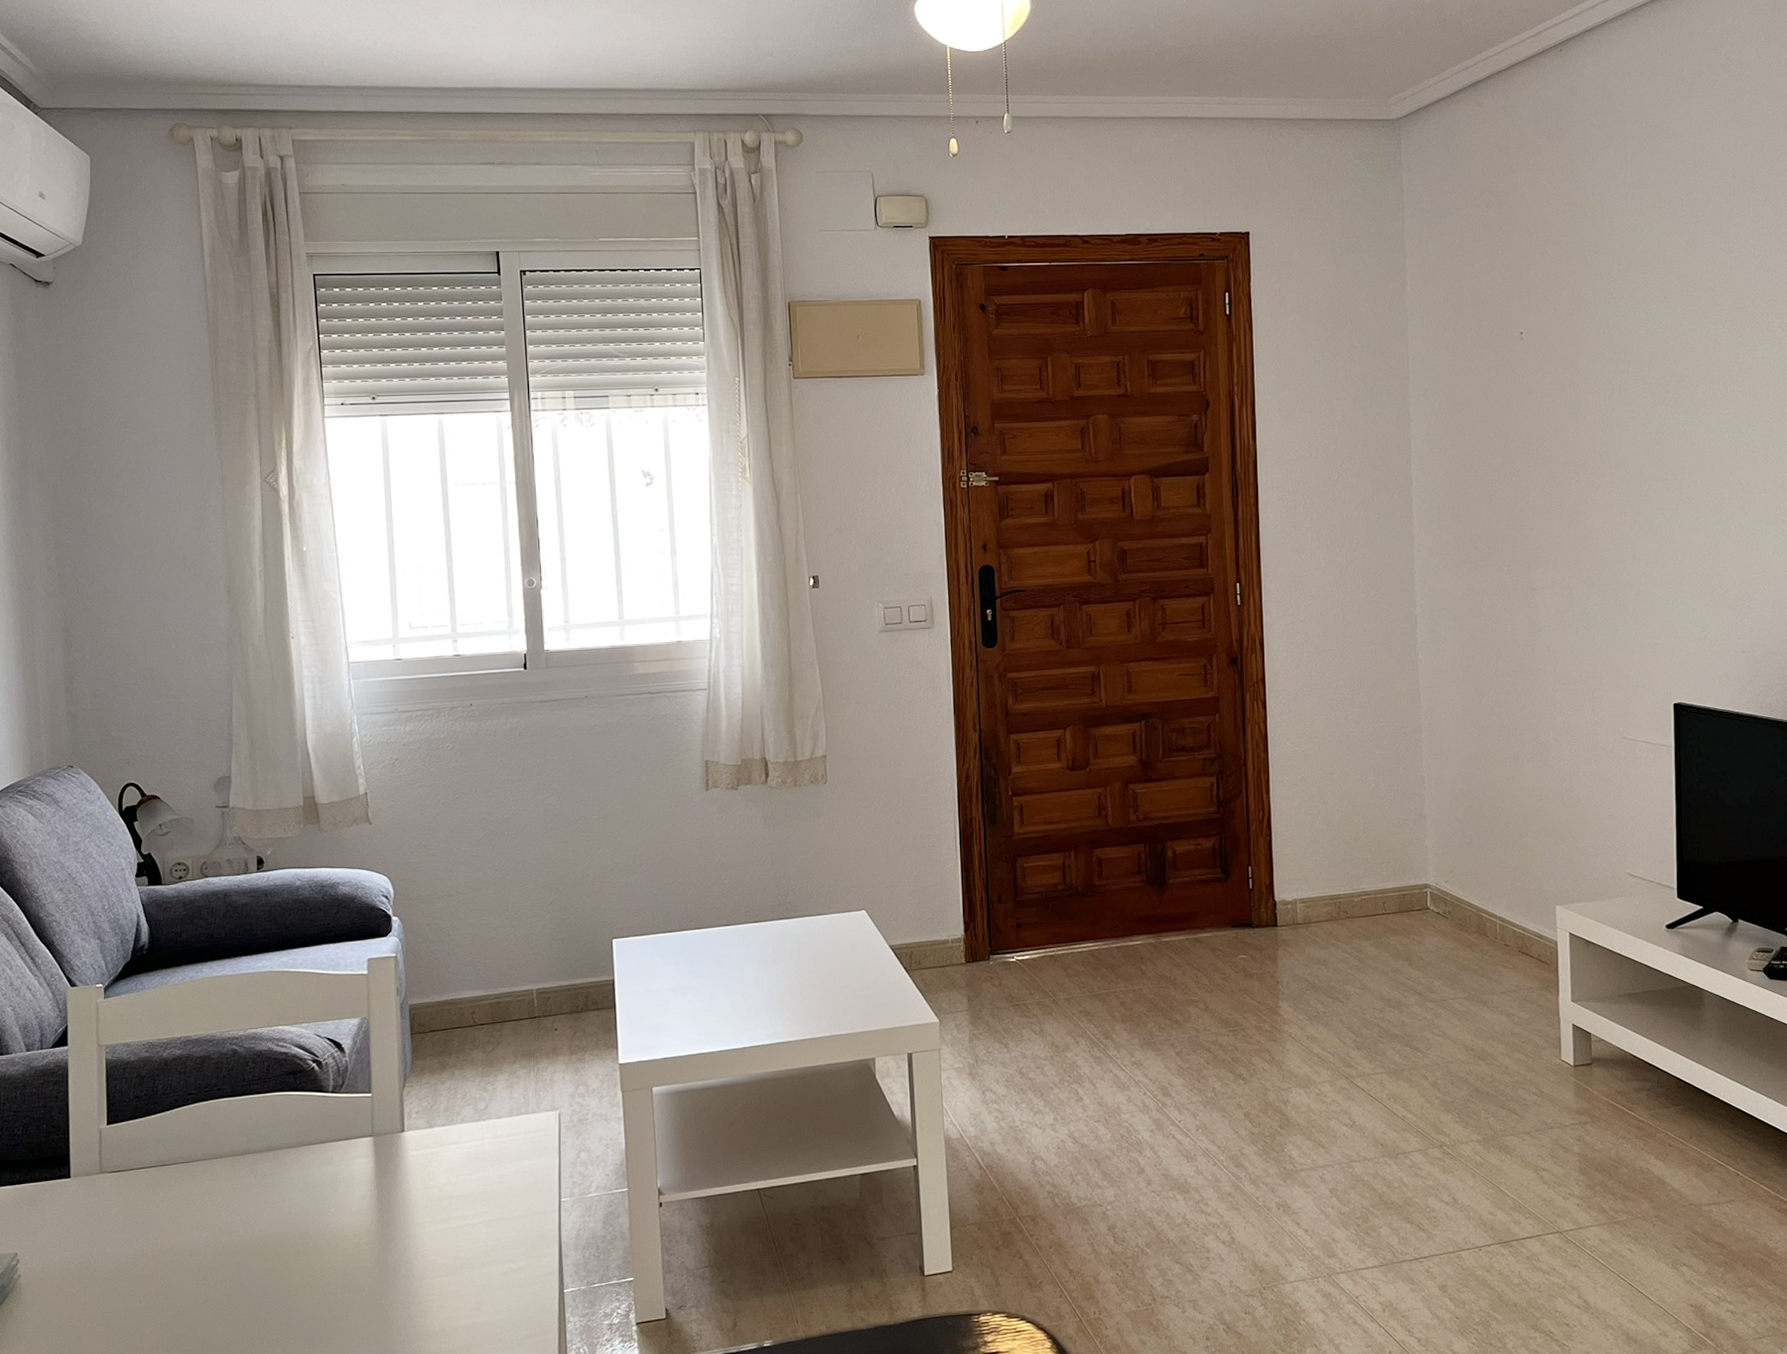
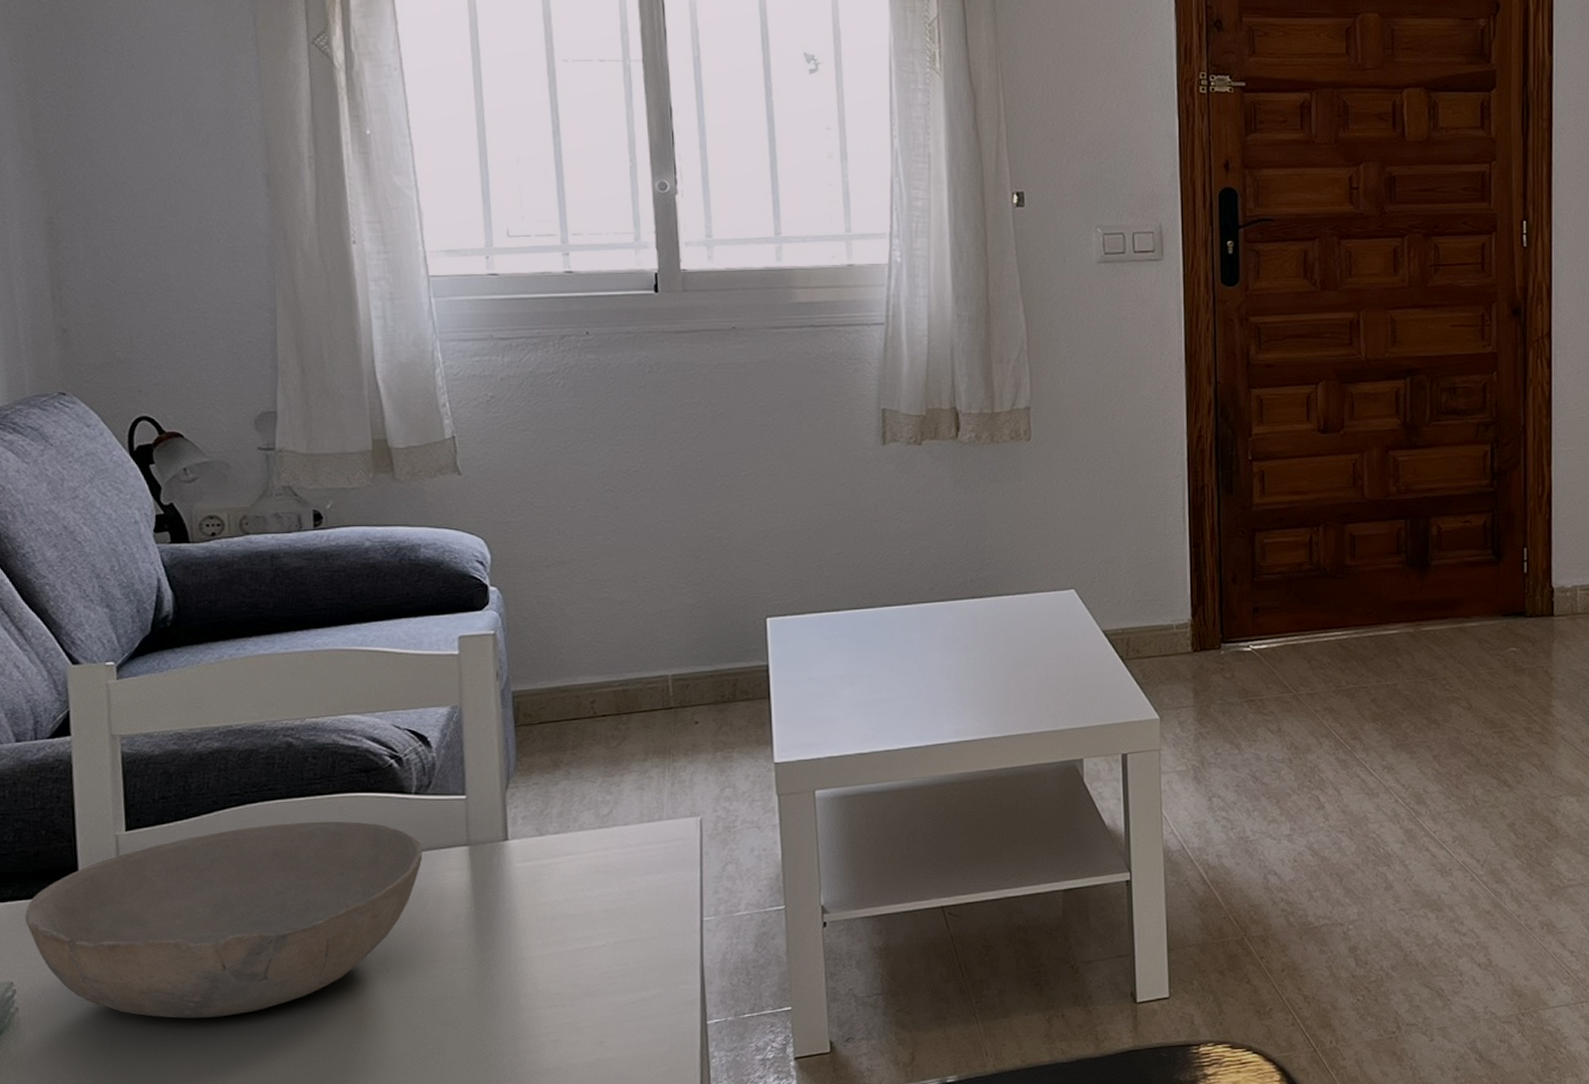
bowl: none [28,1116,337,1285] -> present [25,821,423,1018]

